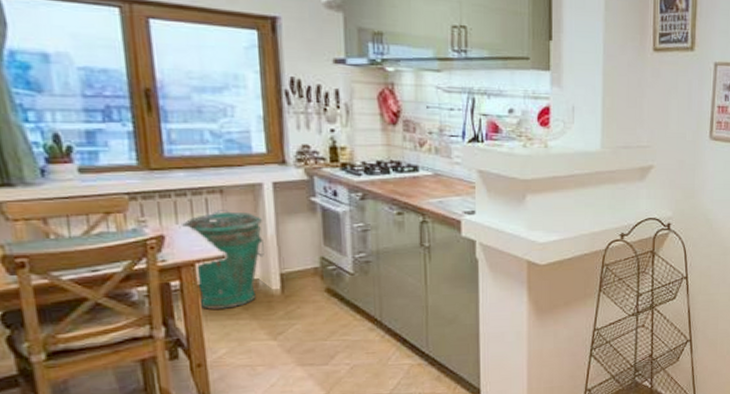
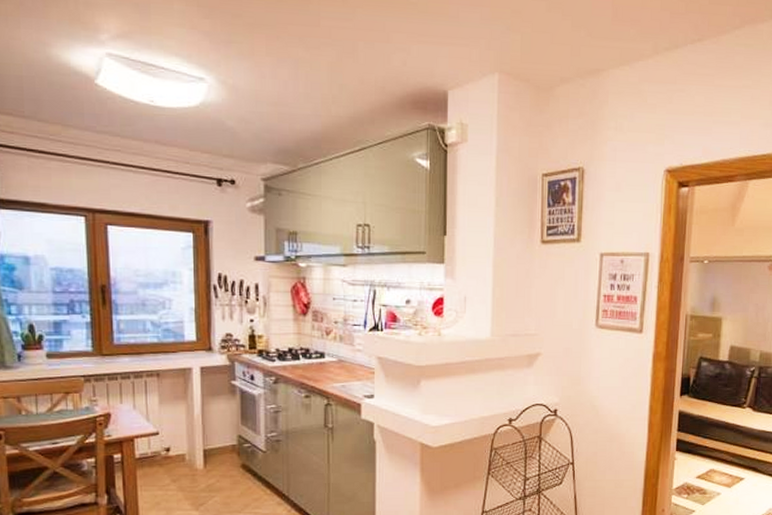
trash can: present [179,210,264,310] -> none [123,391,191,481]

